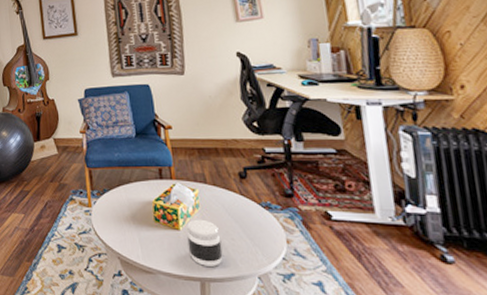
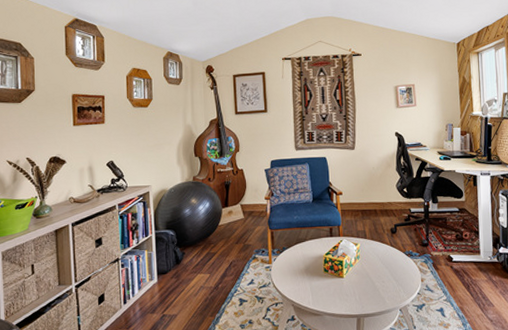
jar: present [187,219,223,267] -> none [349,267,375,305]

